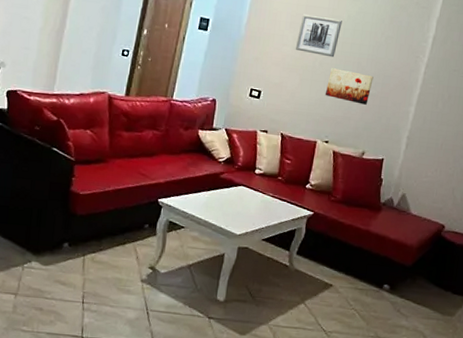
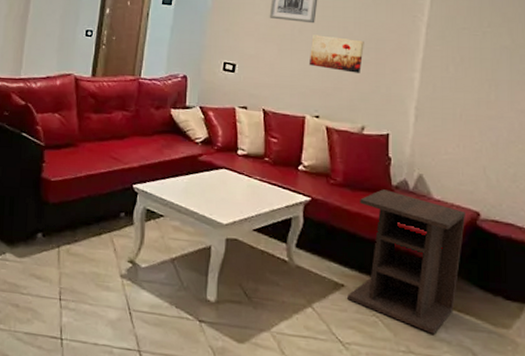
nightstand: none [334,205,434,322] -> present [347,189,465,334]

